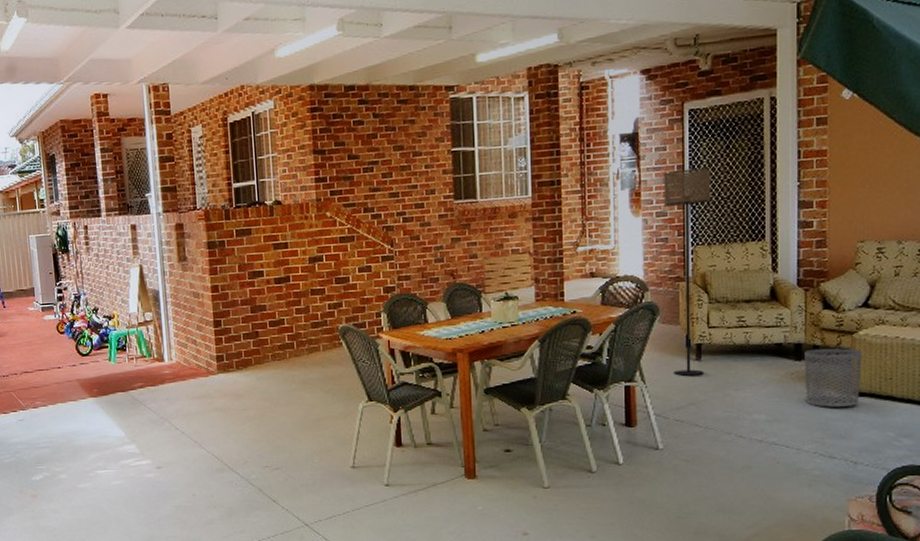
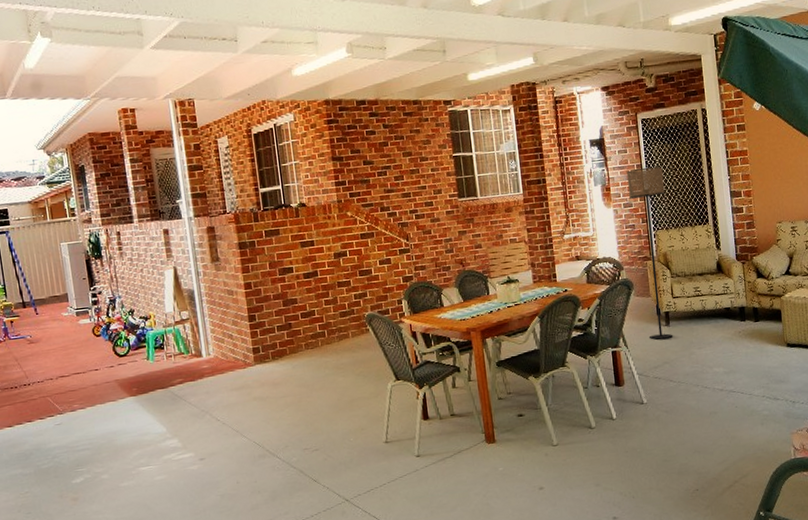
waste bin: present [804,348,862,407] -> none [747,308,791,358]

